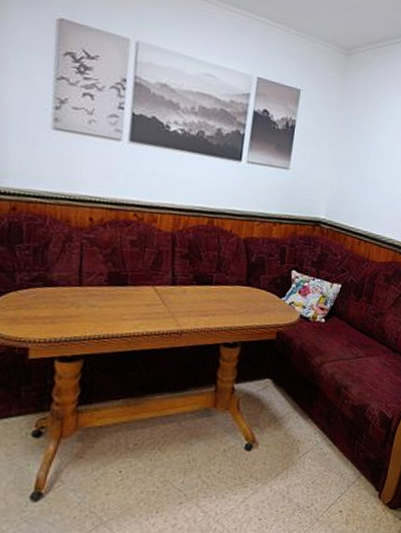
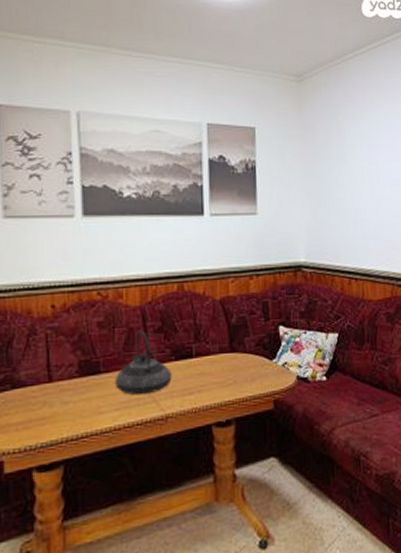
teapot: none [139,253,192,311] -> present [115,330,172,396]

